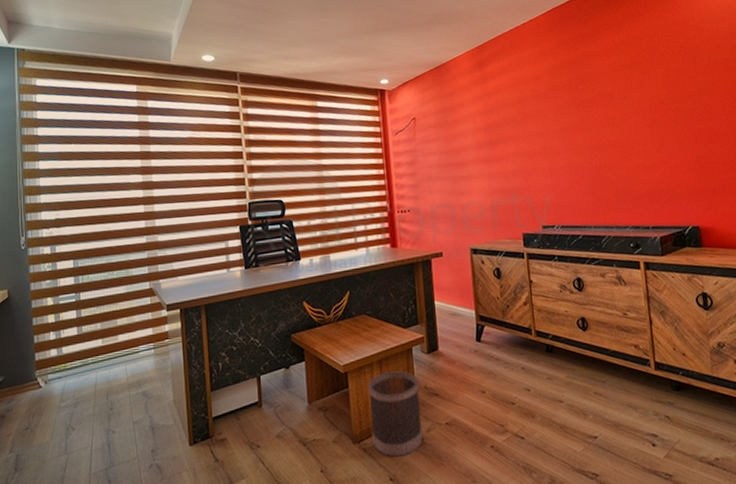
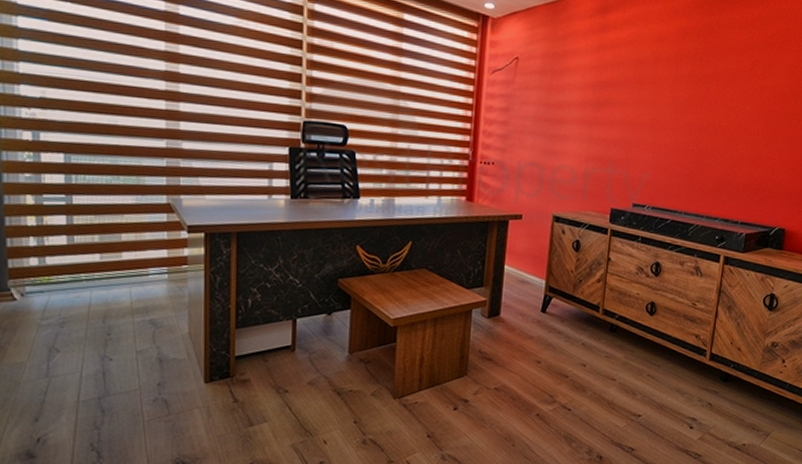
wastebasket: present [368,371,423,457] -> none [414,331,474,415]

